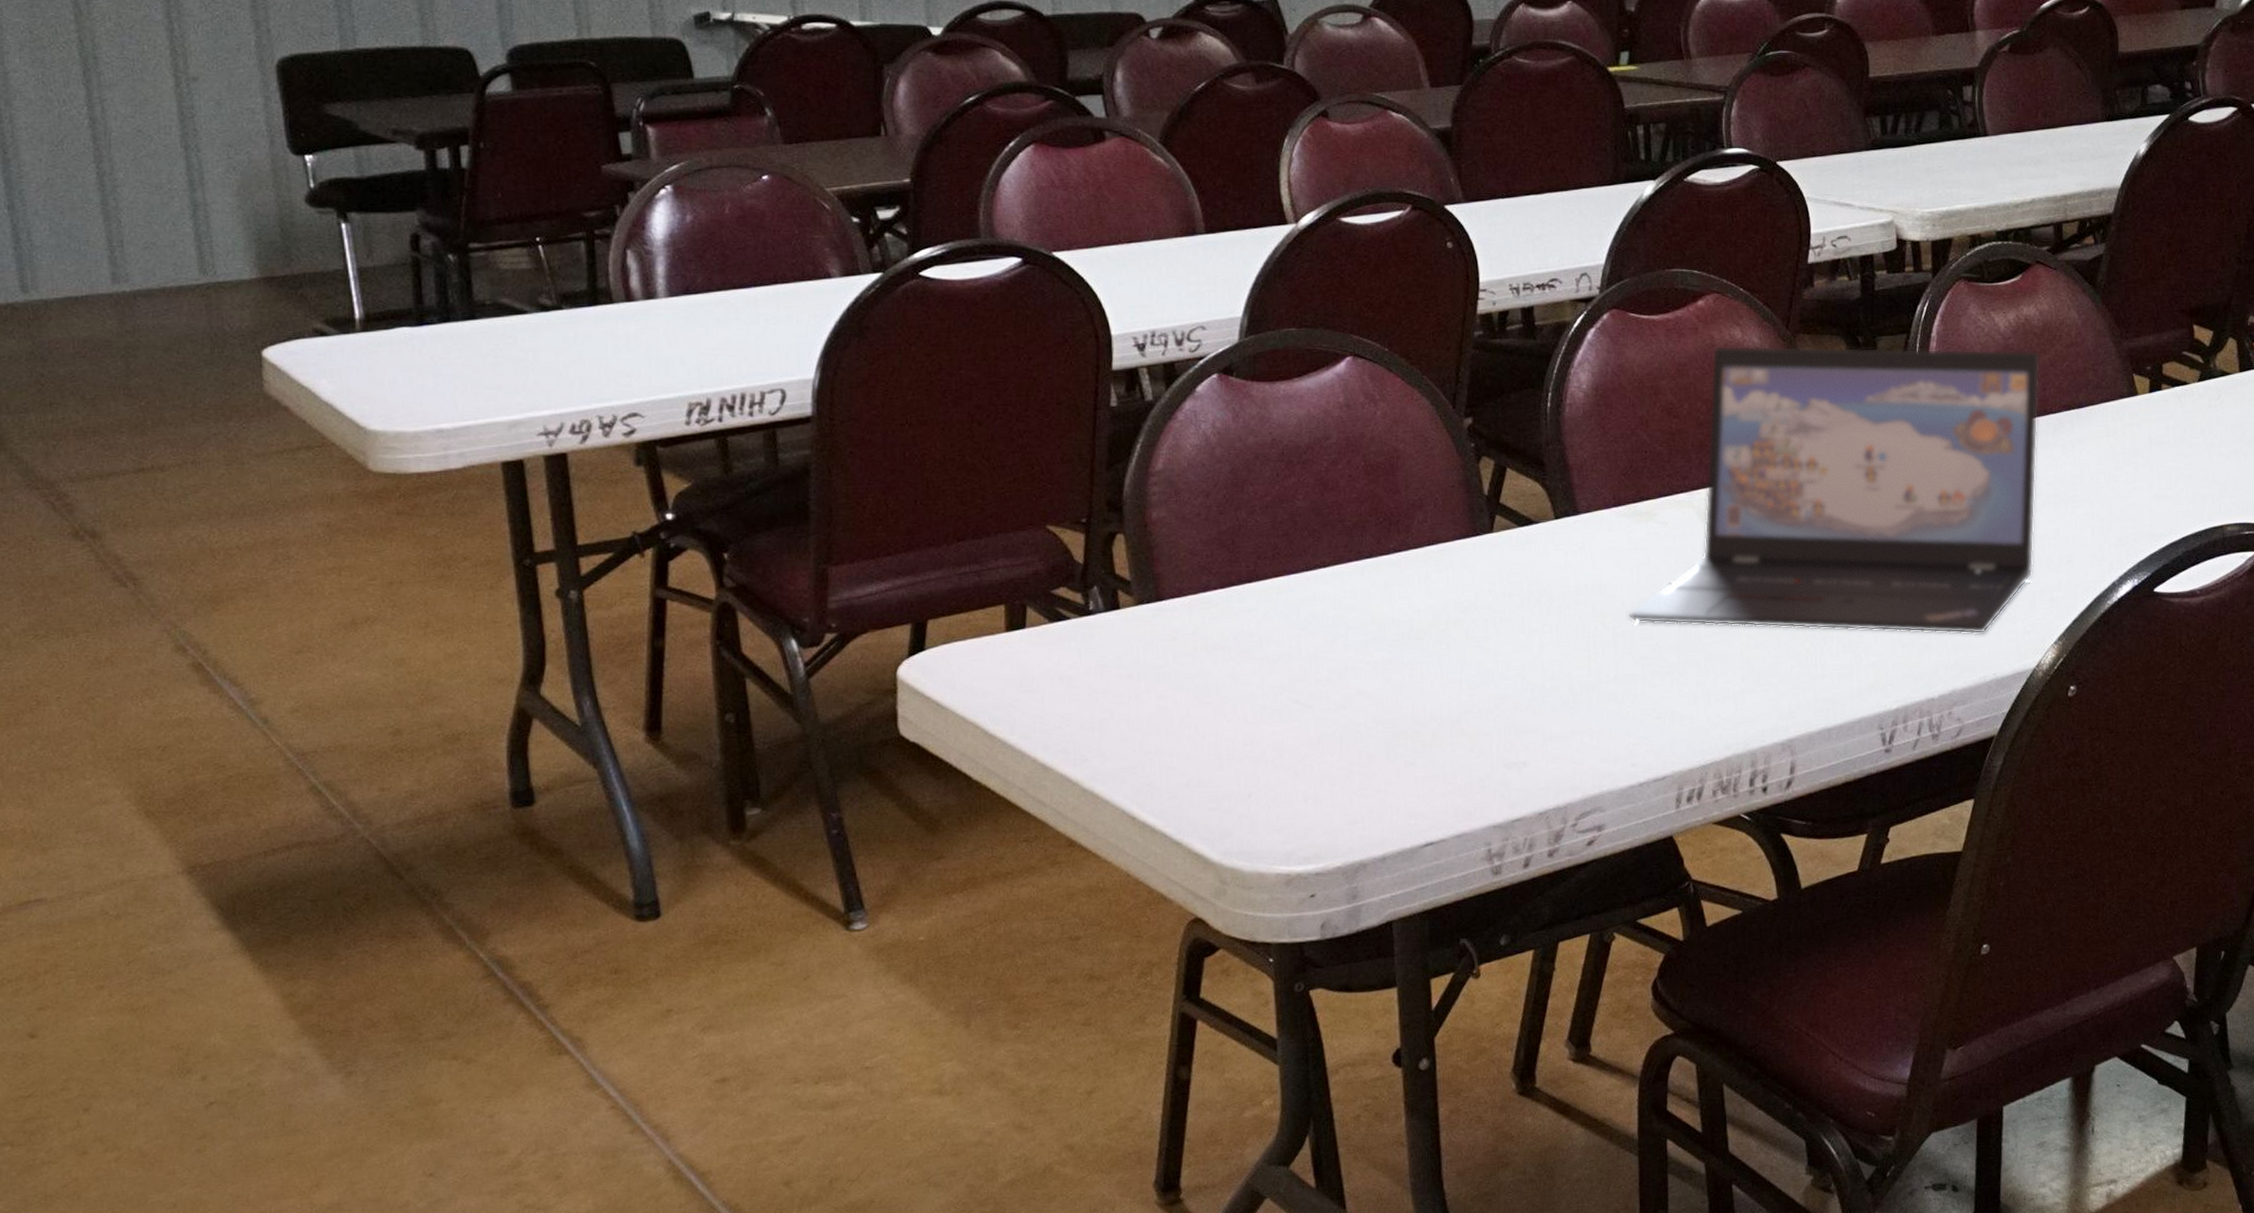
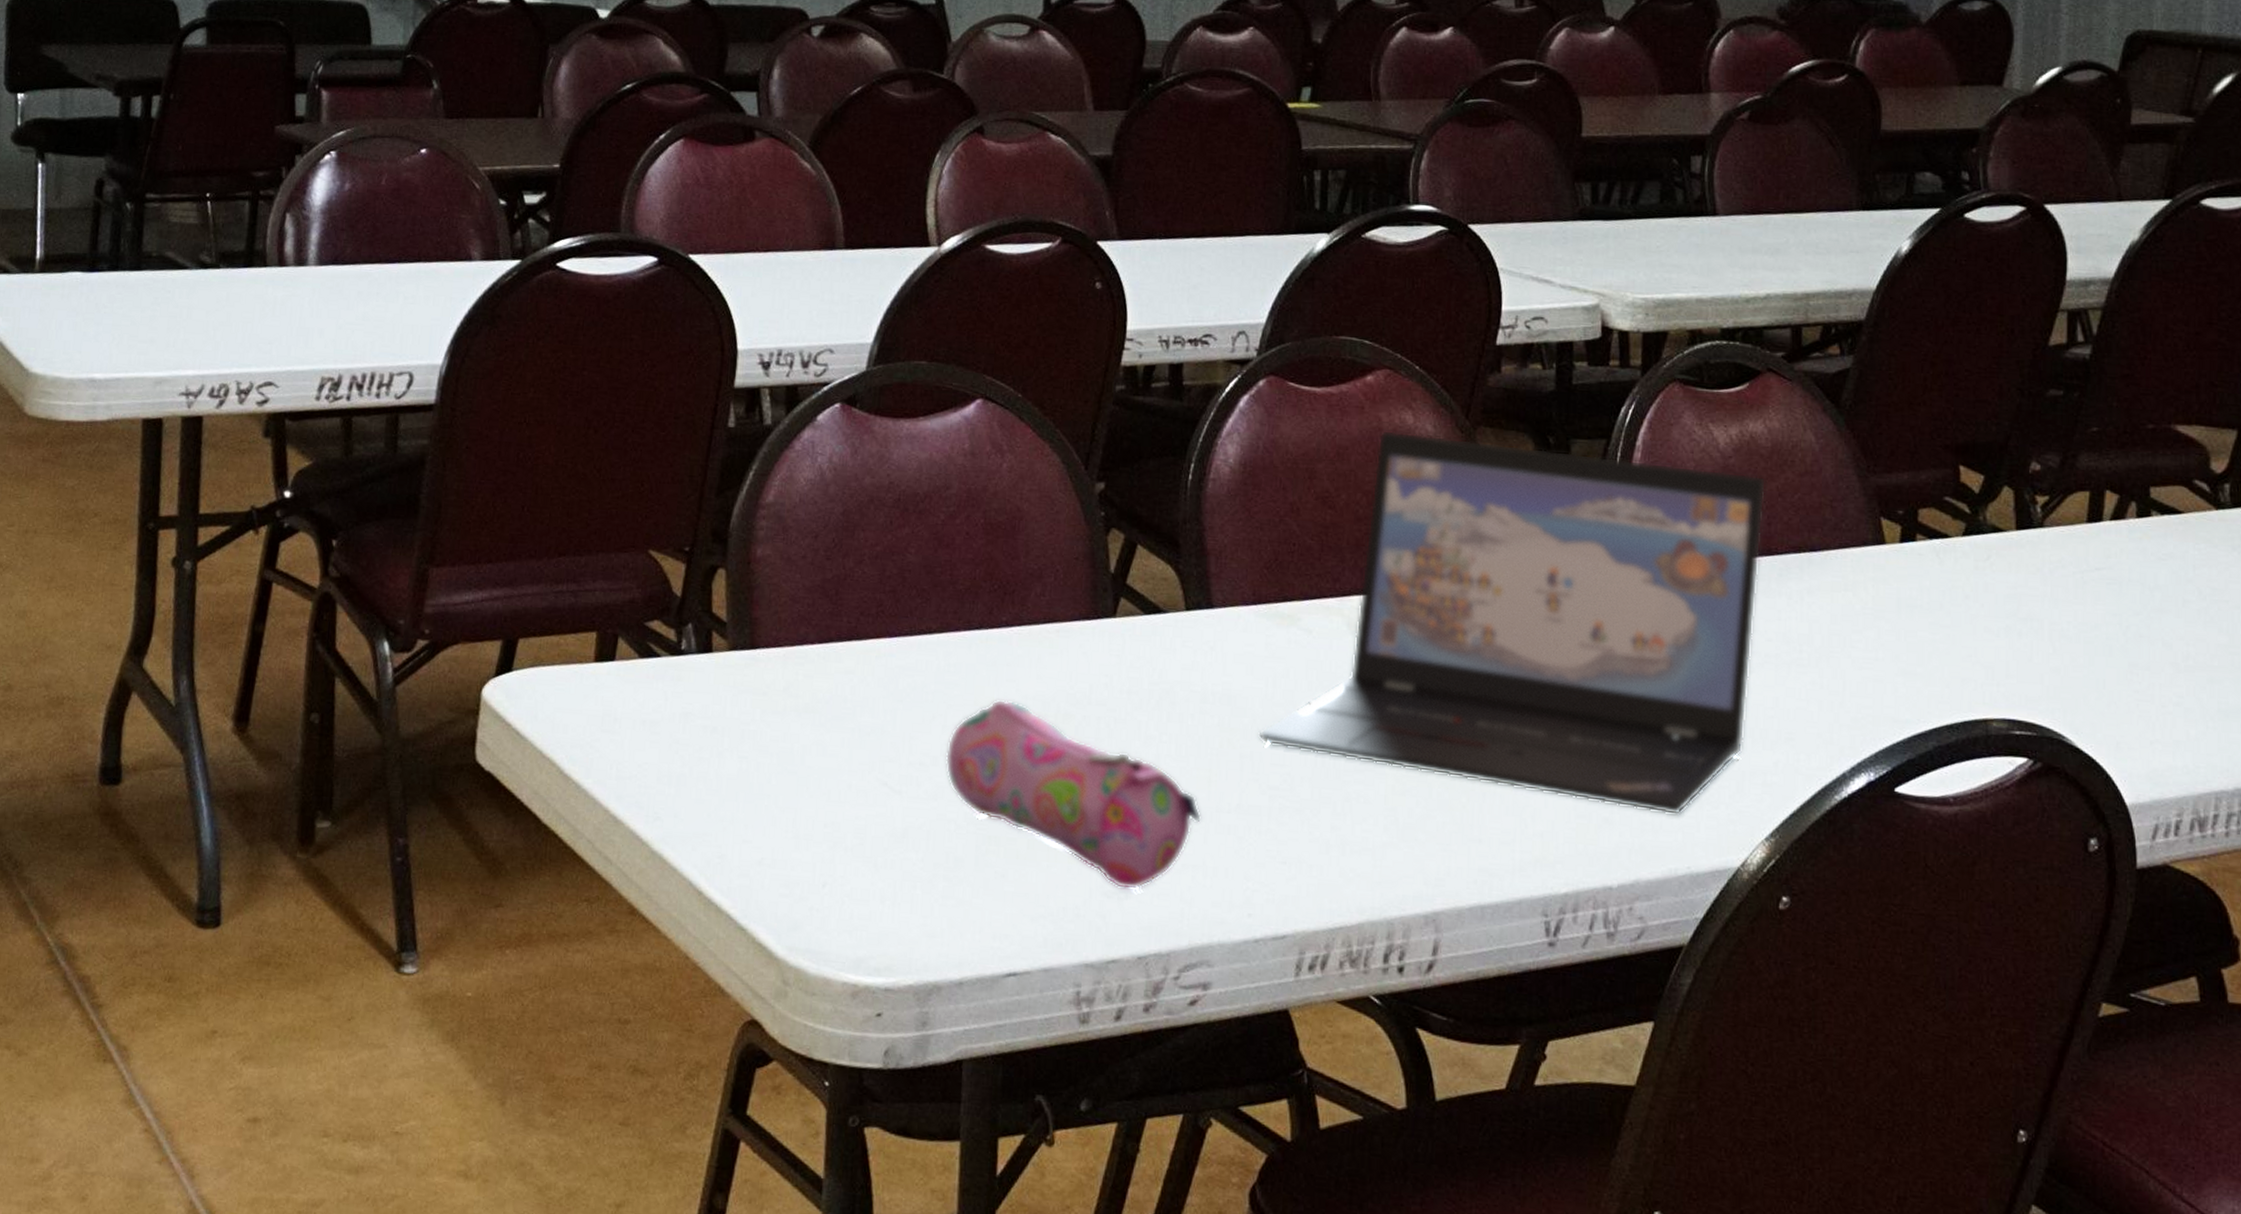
pencil case: none [1349,615,1585,760] -> present [945,699,1202,891]

